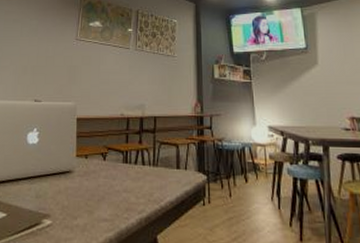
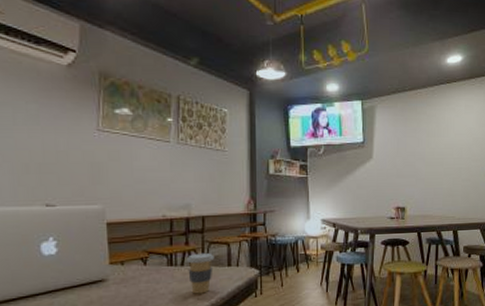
coffee cup: none [139,152,165,195] -> present [186,252,215,294]

